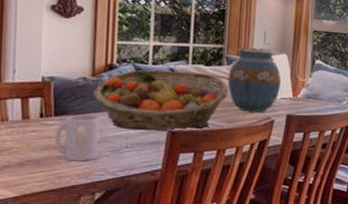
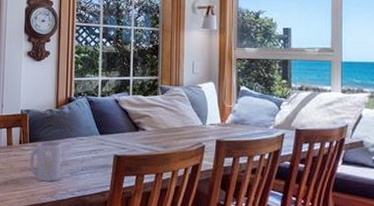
fruit basket: present [93,69,230,132] -> none [57,101,164,156]
vase: present [227,47,282,112] -> none [162,78,210,138]

